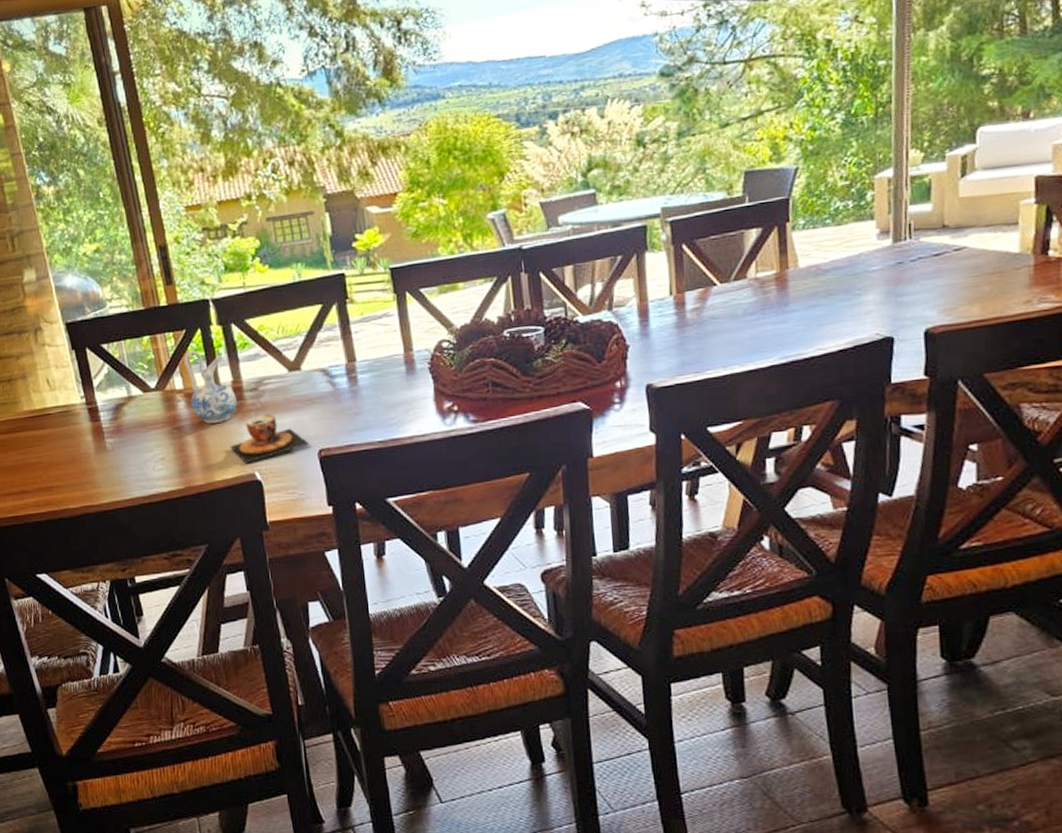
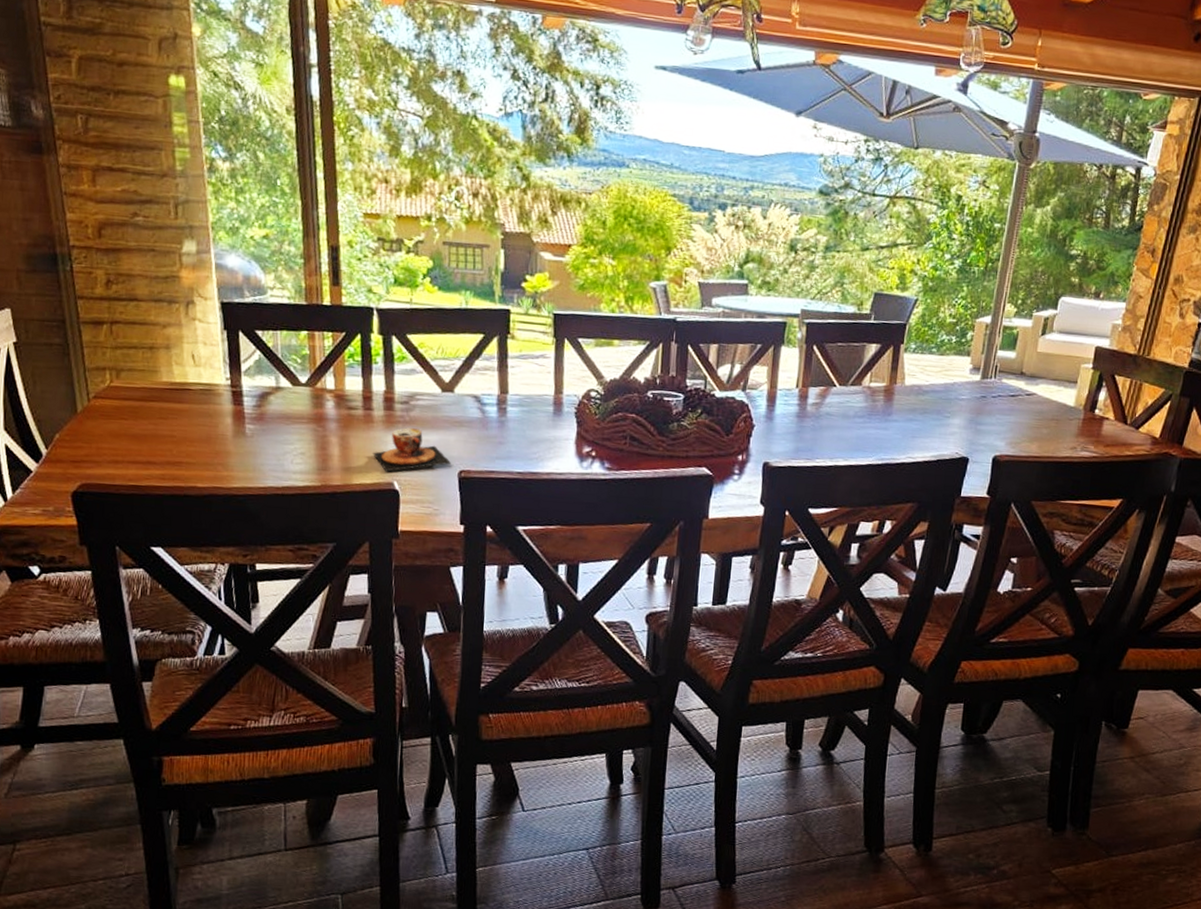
ceramic pitcher: present [184,350,237,424] -> none [339,353,386,428]

